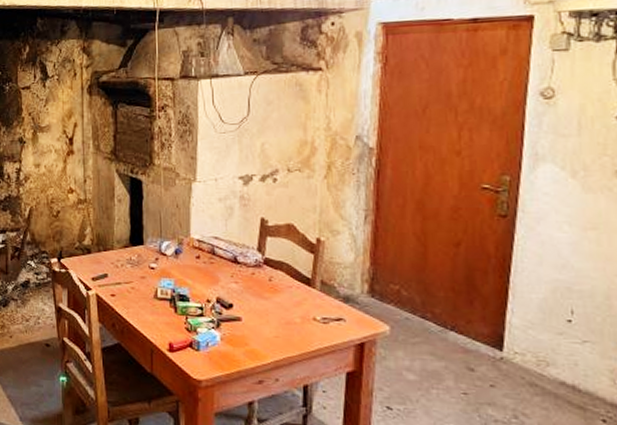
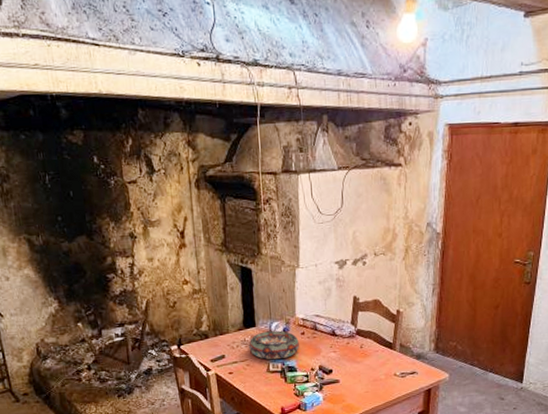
decorative bowl: none [134,251,193,285] -> present [248,330,299,360]

